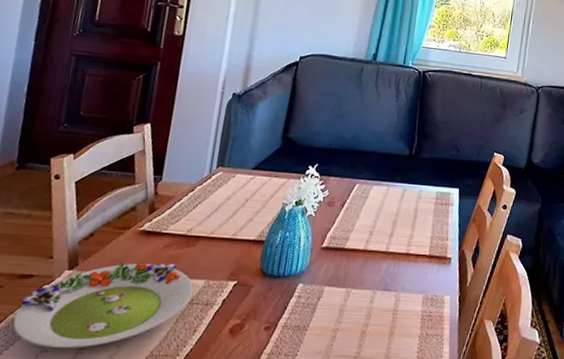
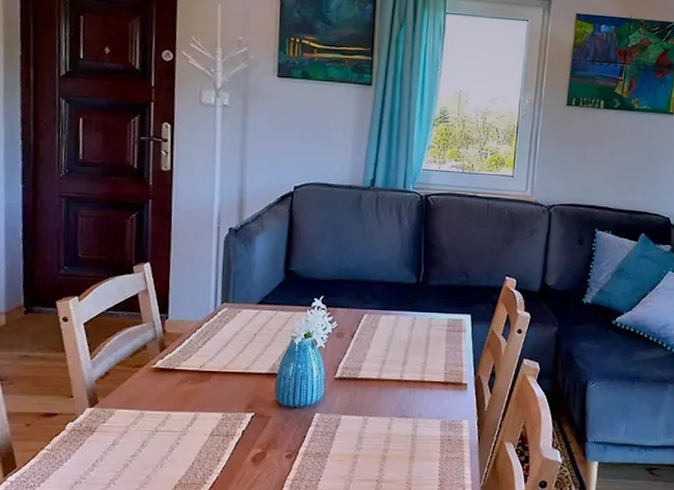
salad plate: present [12,262,193,348] -> none [45,398,212,479]

